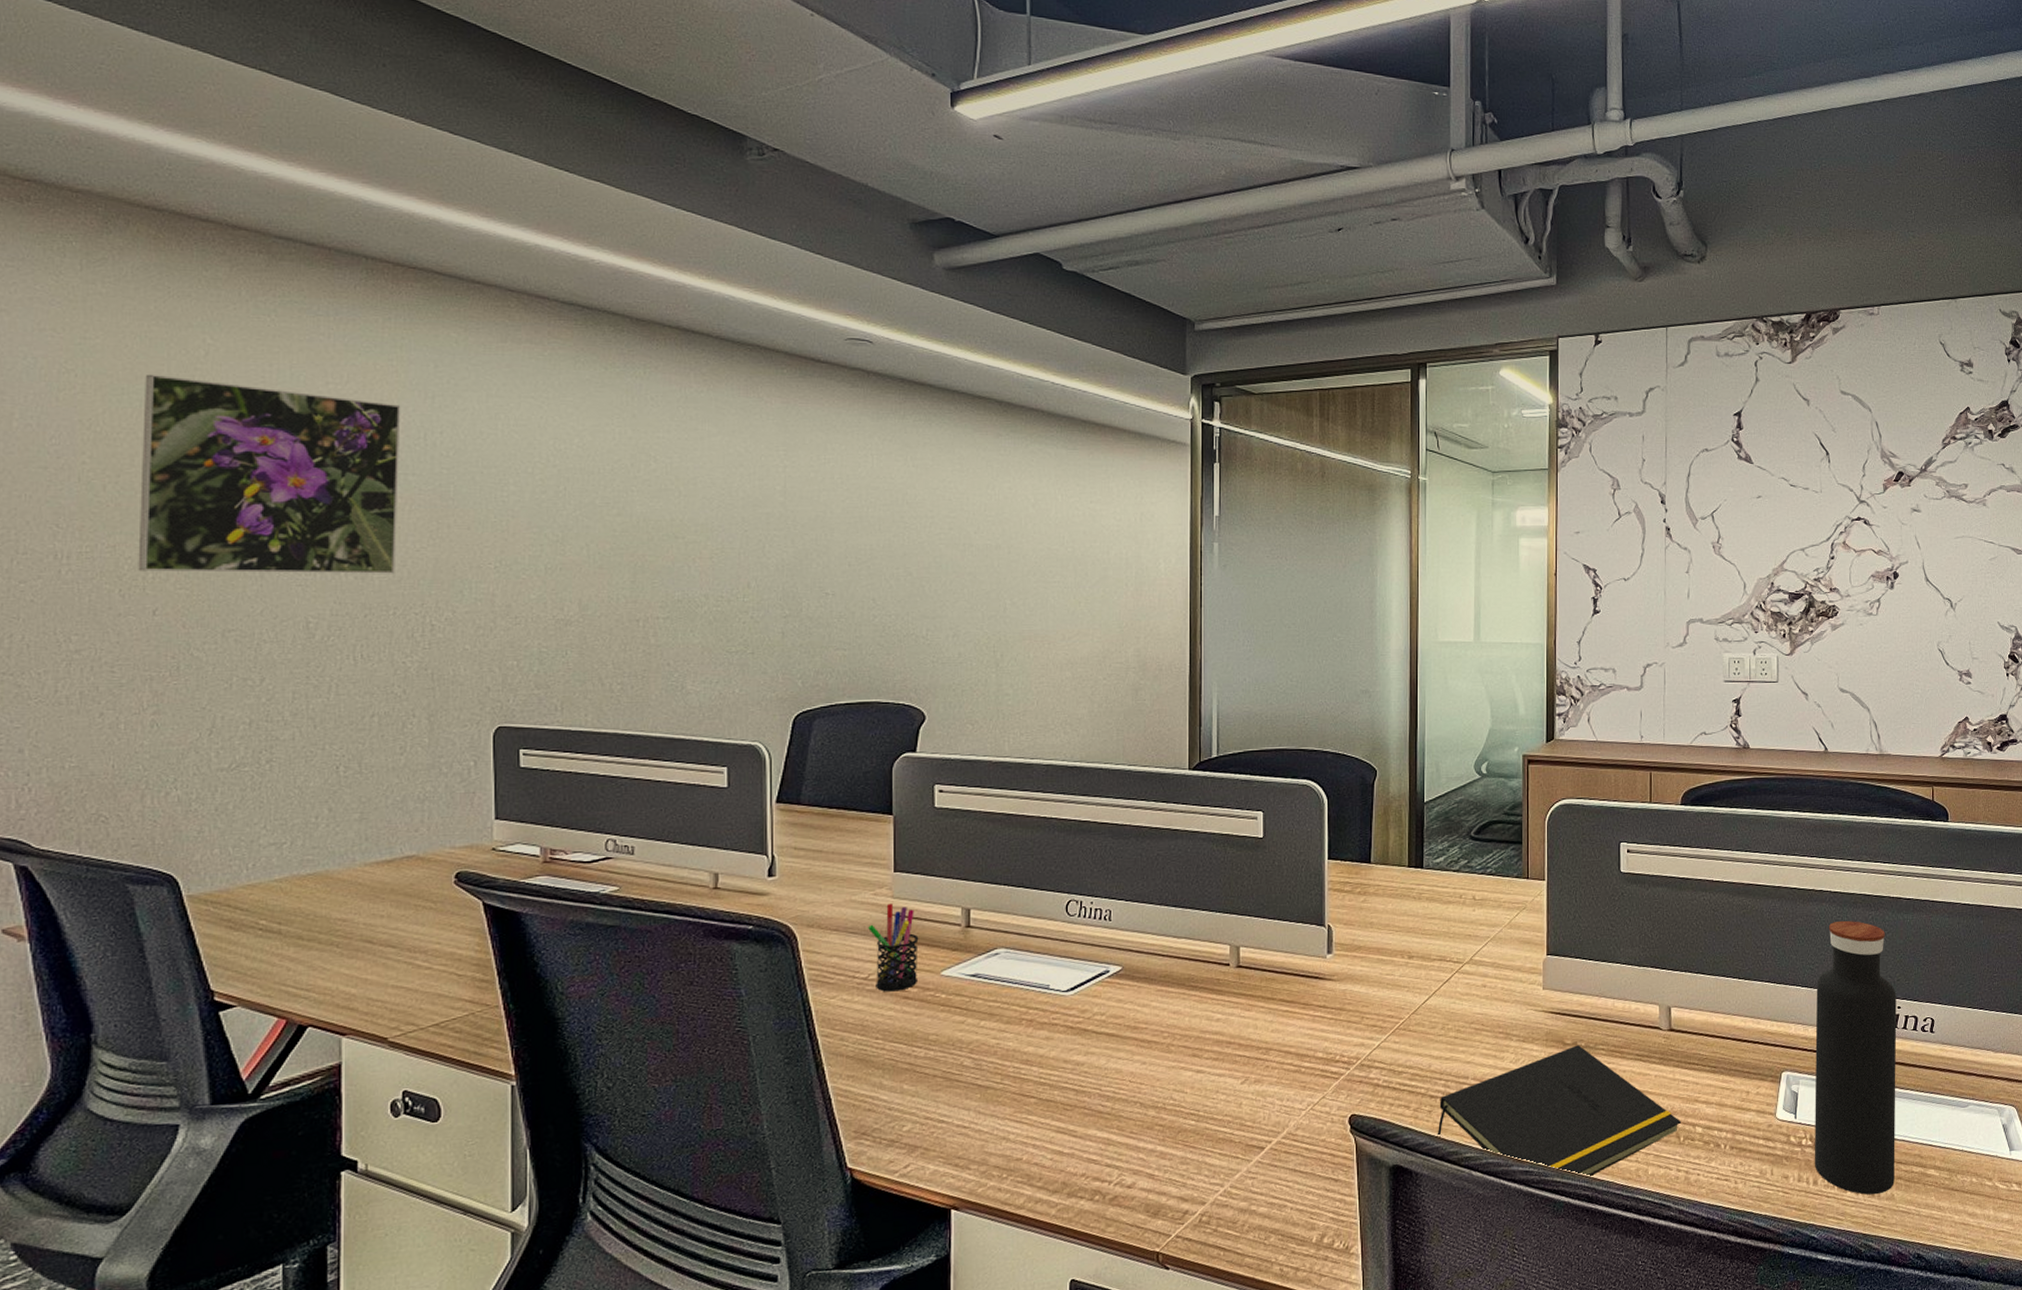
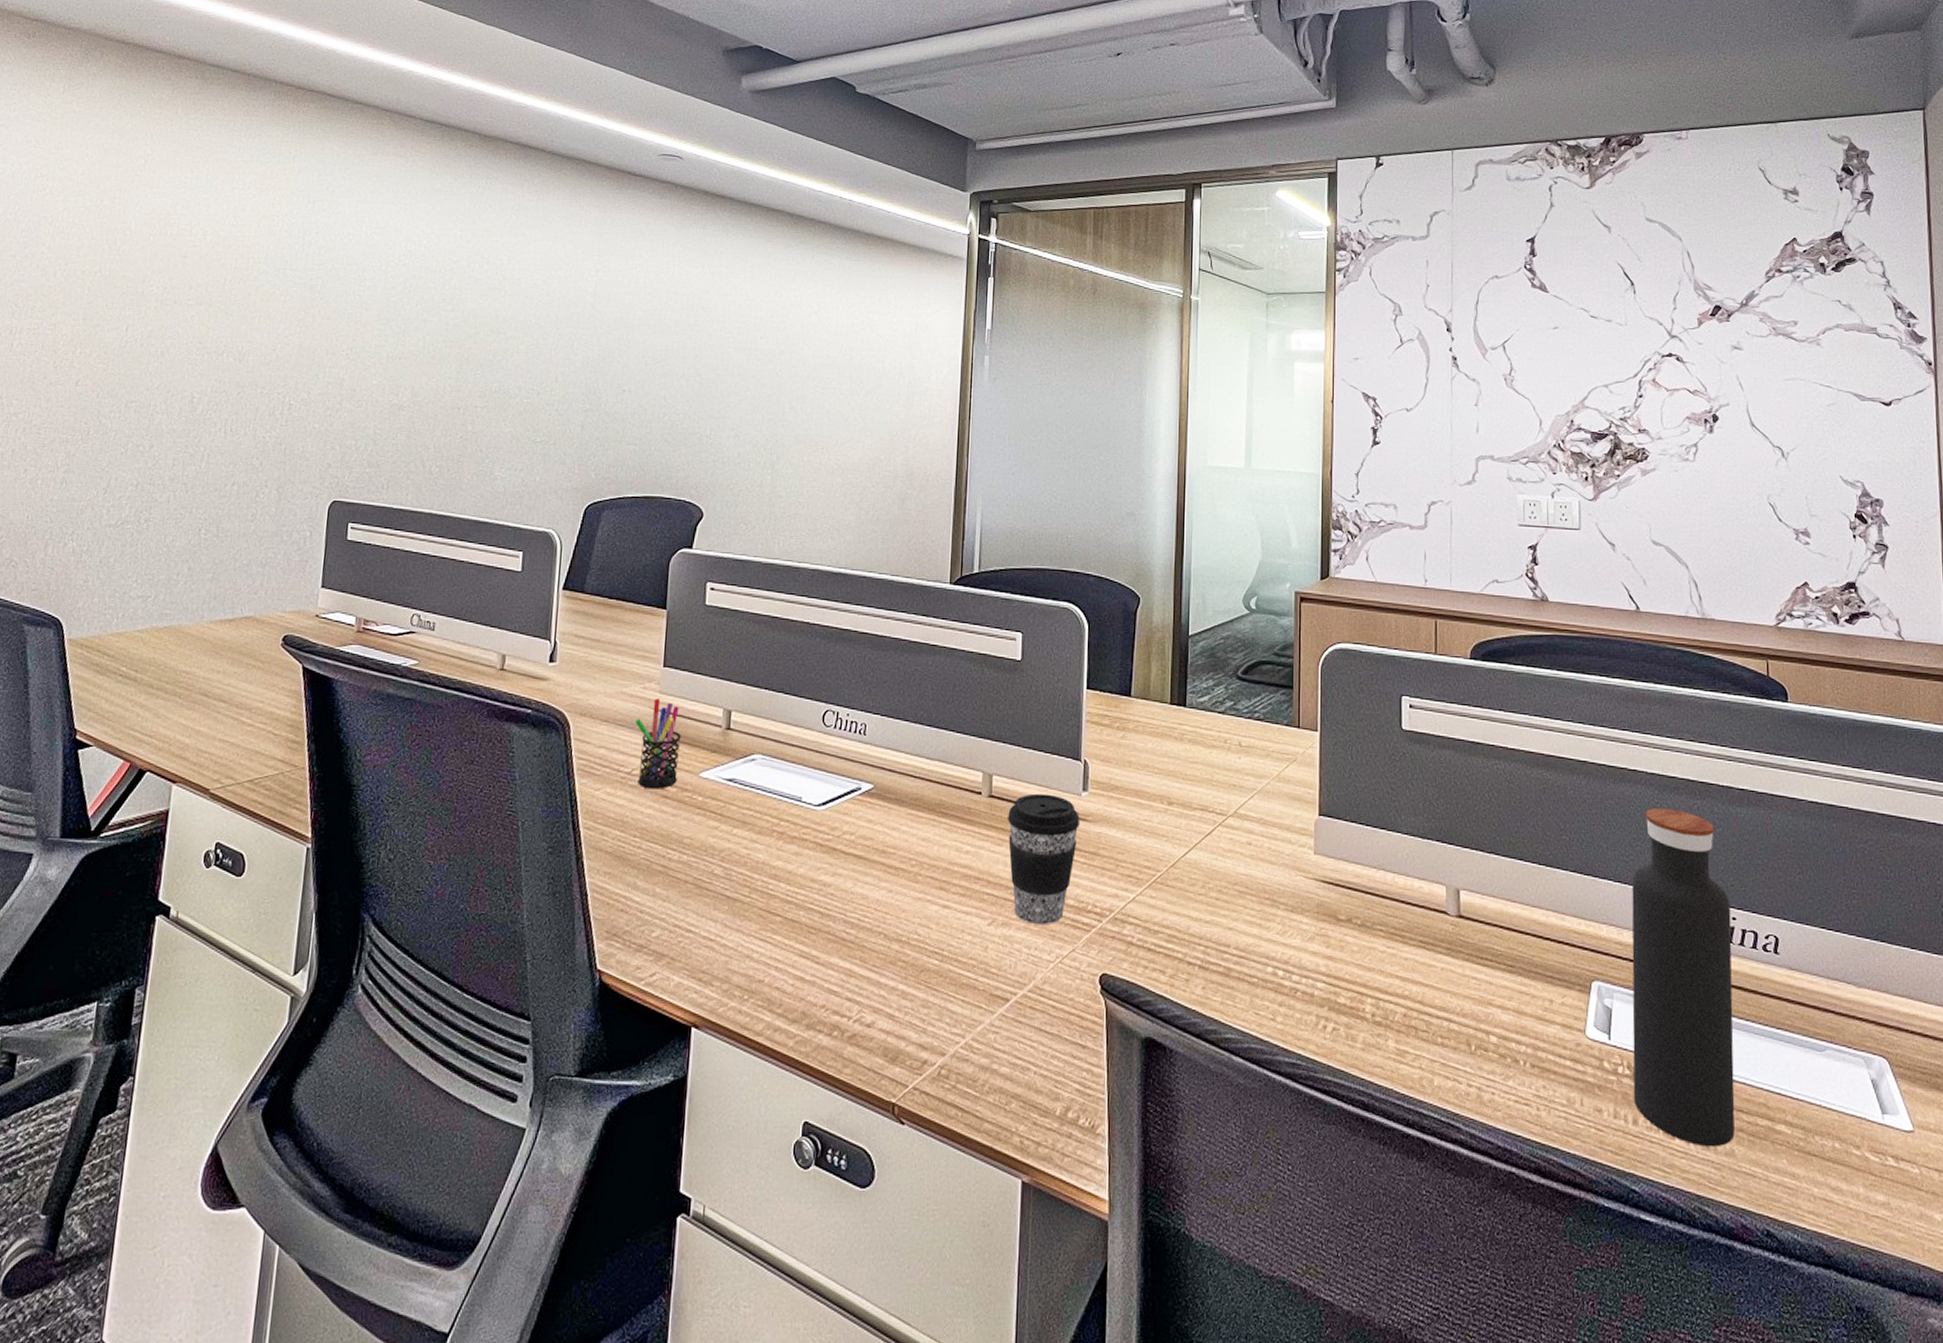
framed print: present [138,374,401,574] -> none [70,179,288,357]
coffee cup: none [1255,959,1325,1079] -> present [1007,793,1080,925]
notepad: present [1436,1045,1682,1177] -> none [1193,922,1473,1080]

